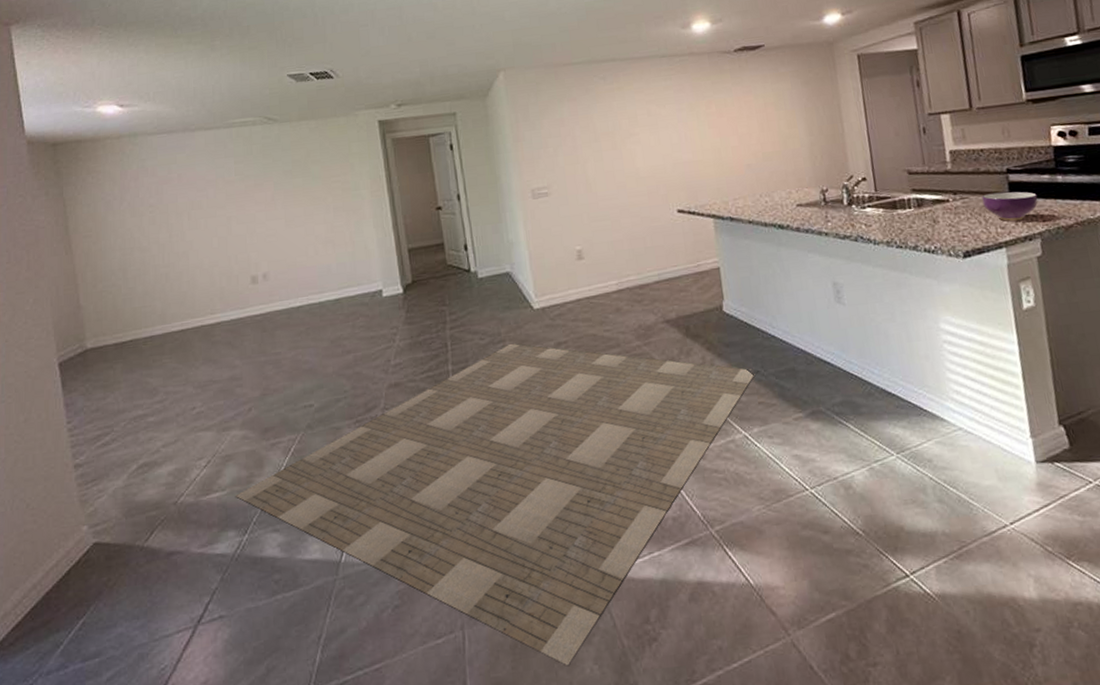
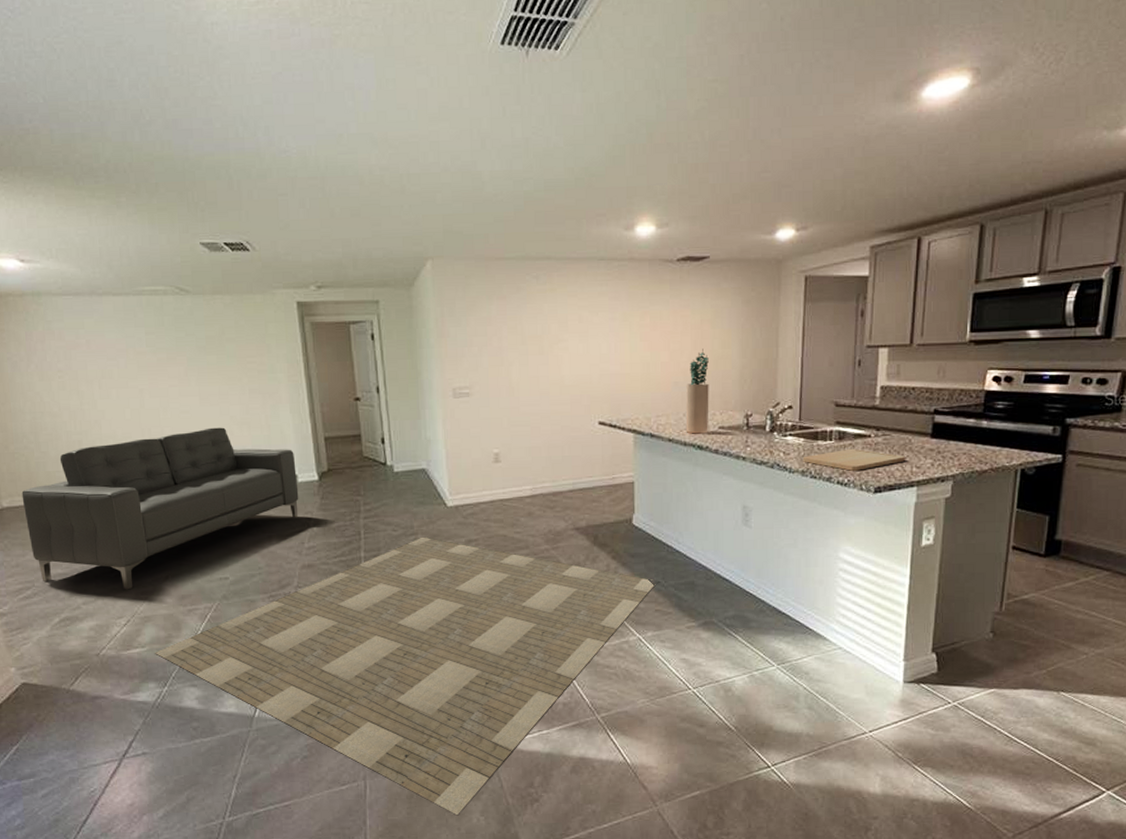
sofa: none [106,247,384,428] -> present [21,427,299,590]
vase: none [759,130,787,214] -> present [685,349,709,434]
cutting board: none [885,214,988,238] -> present [802,448,905,471]
bowl: present [982,191,1038,221] -> none [904,432,959,461]

